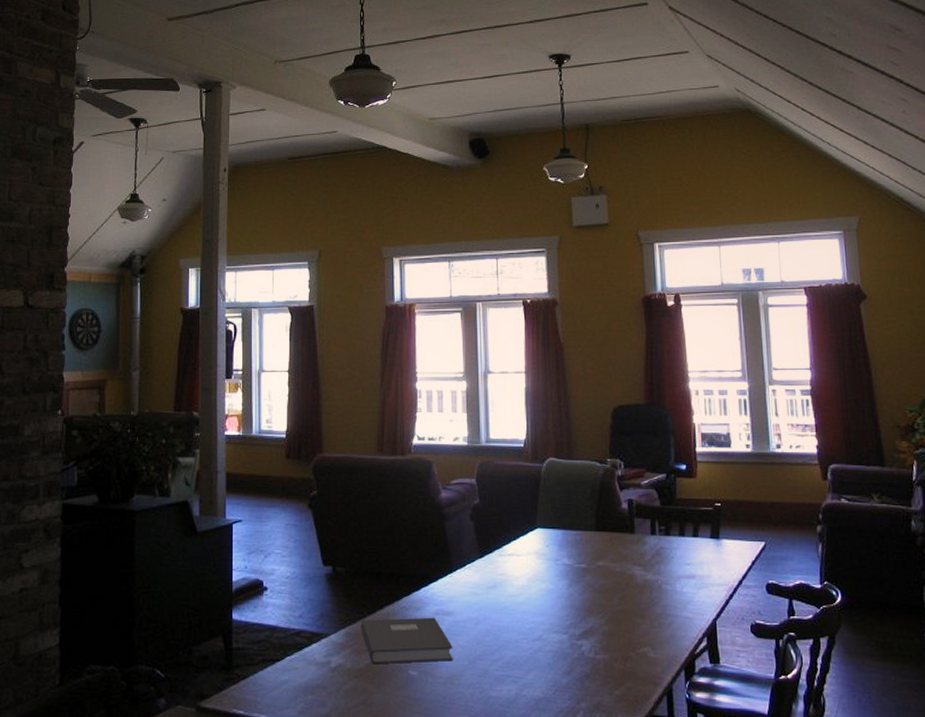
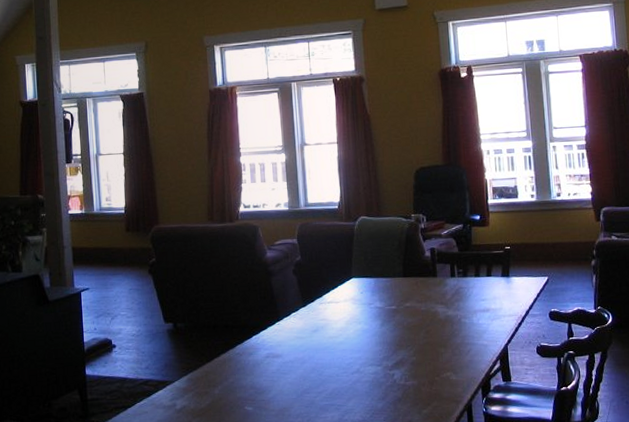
book: present [360,617,453,665] -> none [201,360,283,404]

